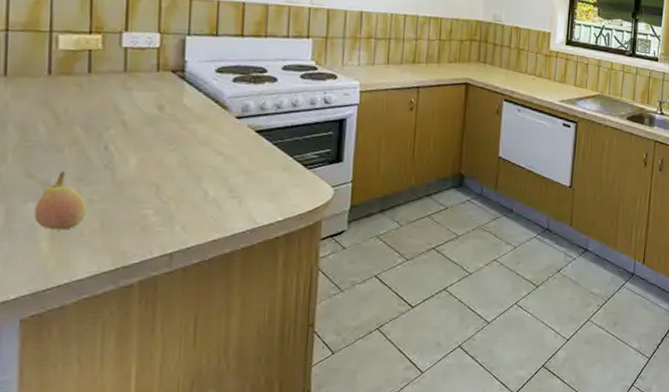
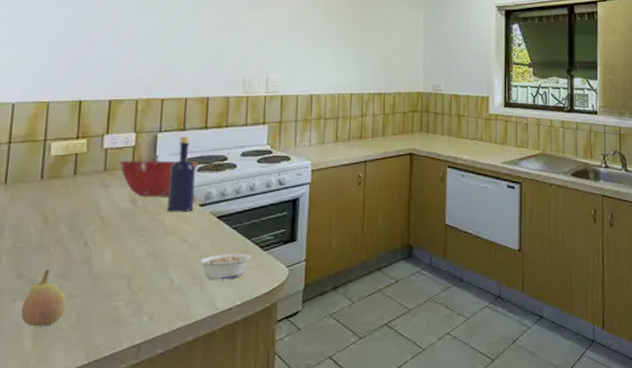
mixing bowl: none [142,62,234,105] -> present [120,160,198,197]
bottle: none [199,43,231,123] -> present [167,137,196,212]
legume: none [235,169,294,196] -> present [198,253,252,280]

